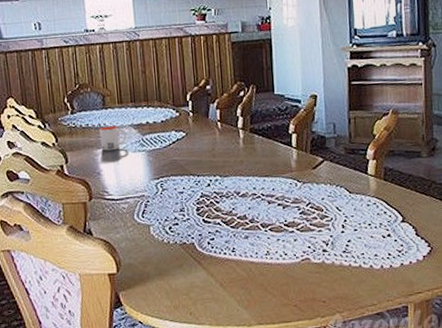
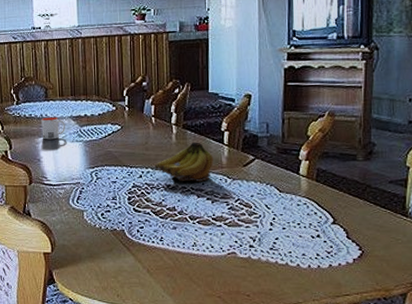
fruit: none [223,146,283,188] -> present [154,142,214,182]

